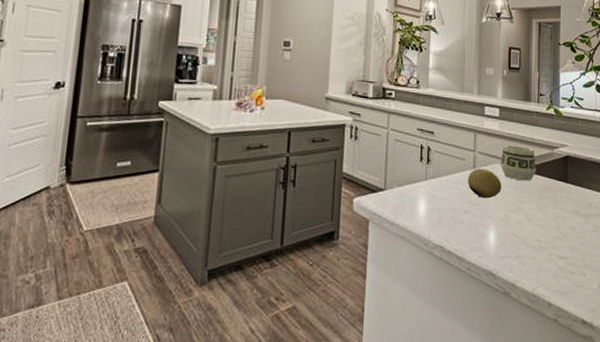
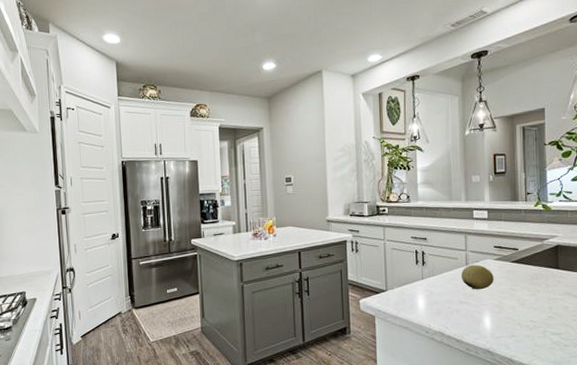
cup: present [500,145,536,181] -> none [491,241,527,272]

